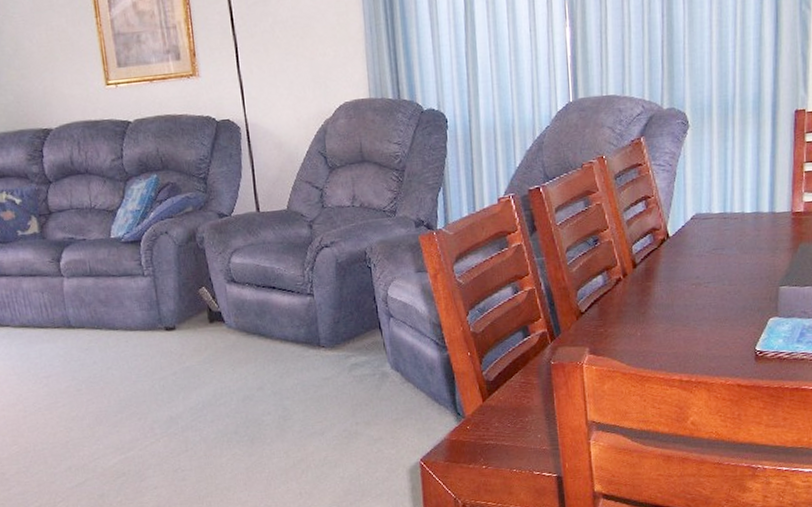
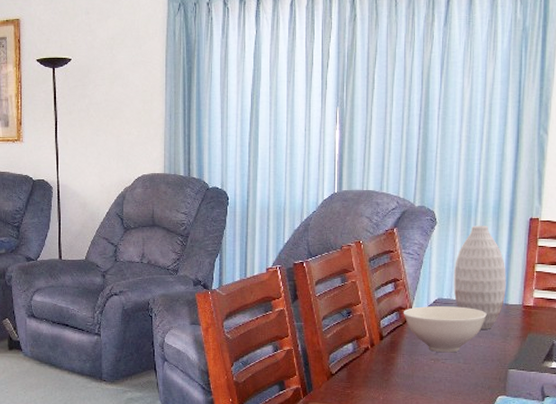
bowl: none [657,220,752,276] -> present [403,306,487,353]
vase: none [711,123,772,244] -> present [453,225,506,329]

